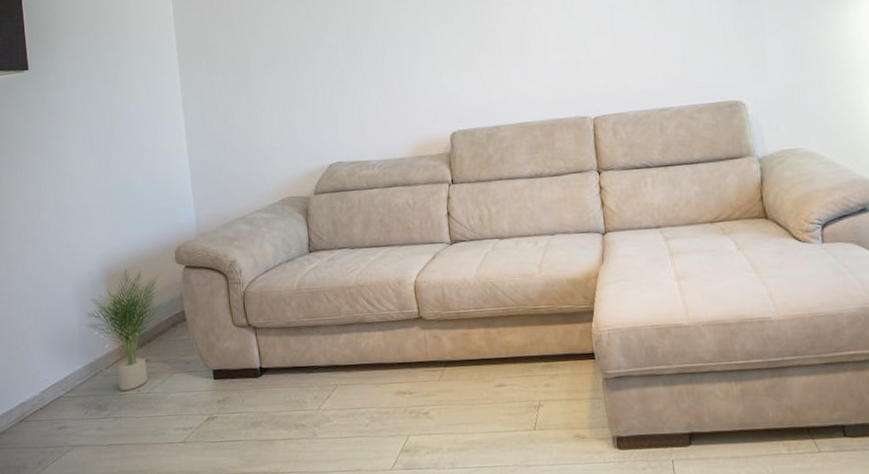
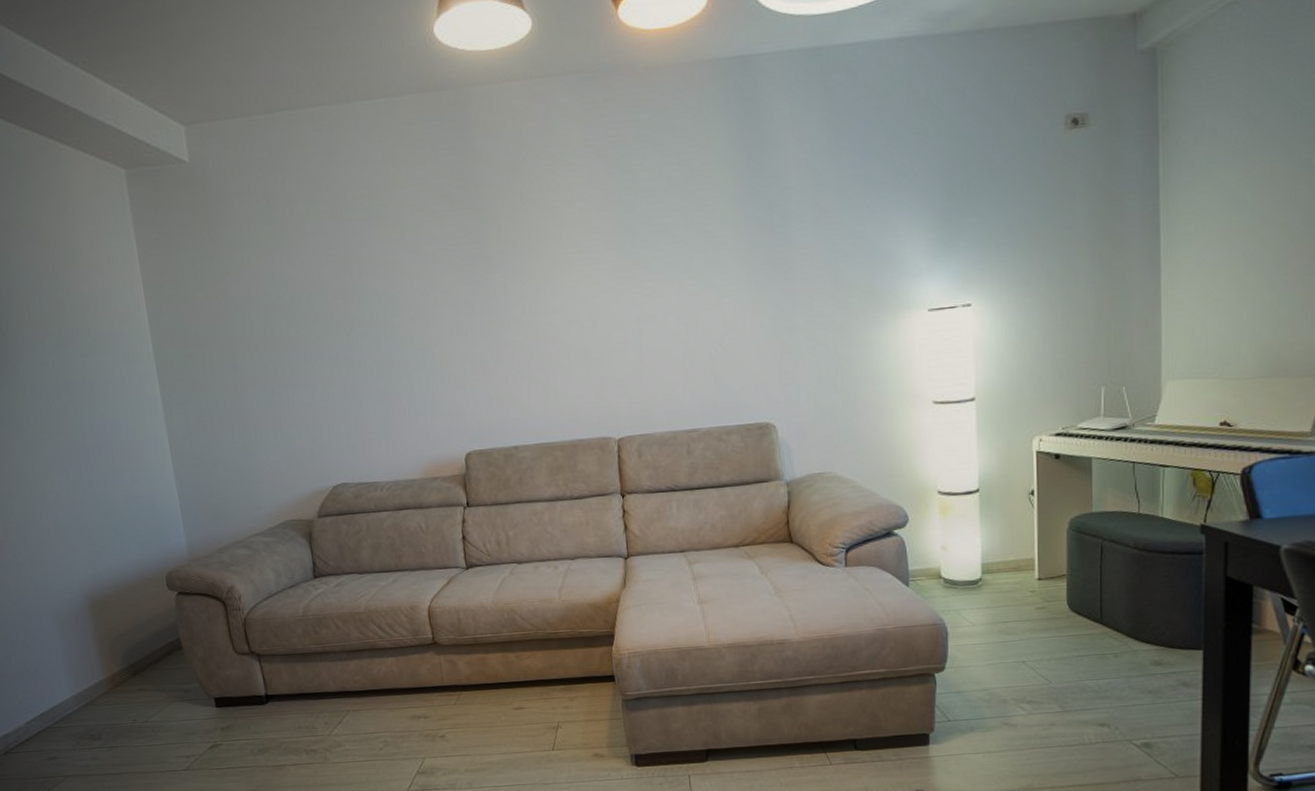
potted plant: present [85,269,165,392] -> none [68,596,158,721]

